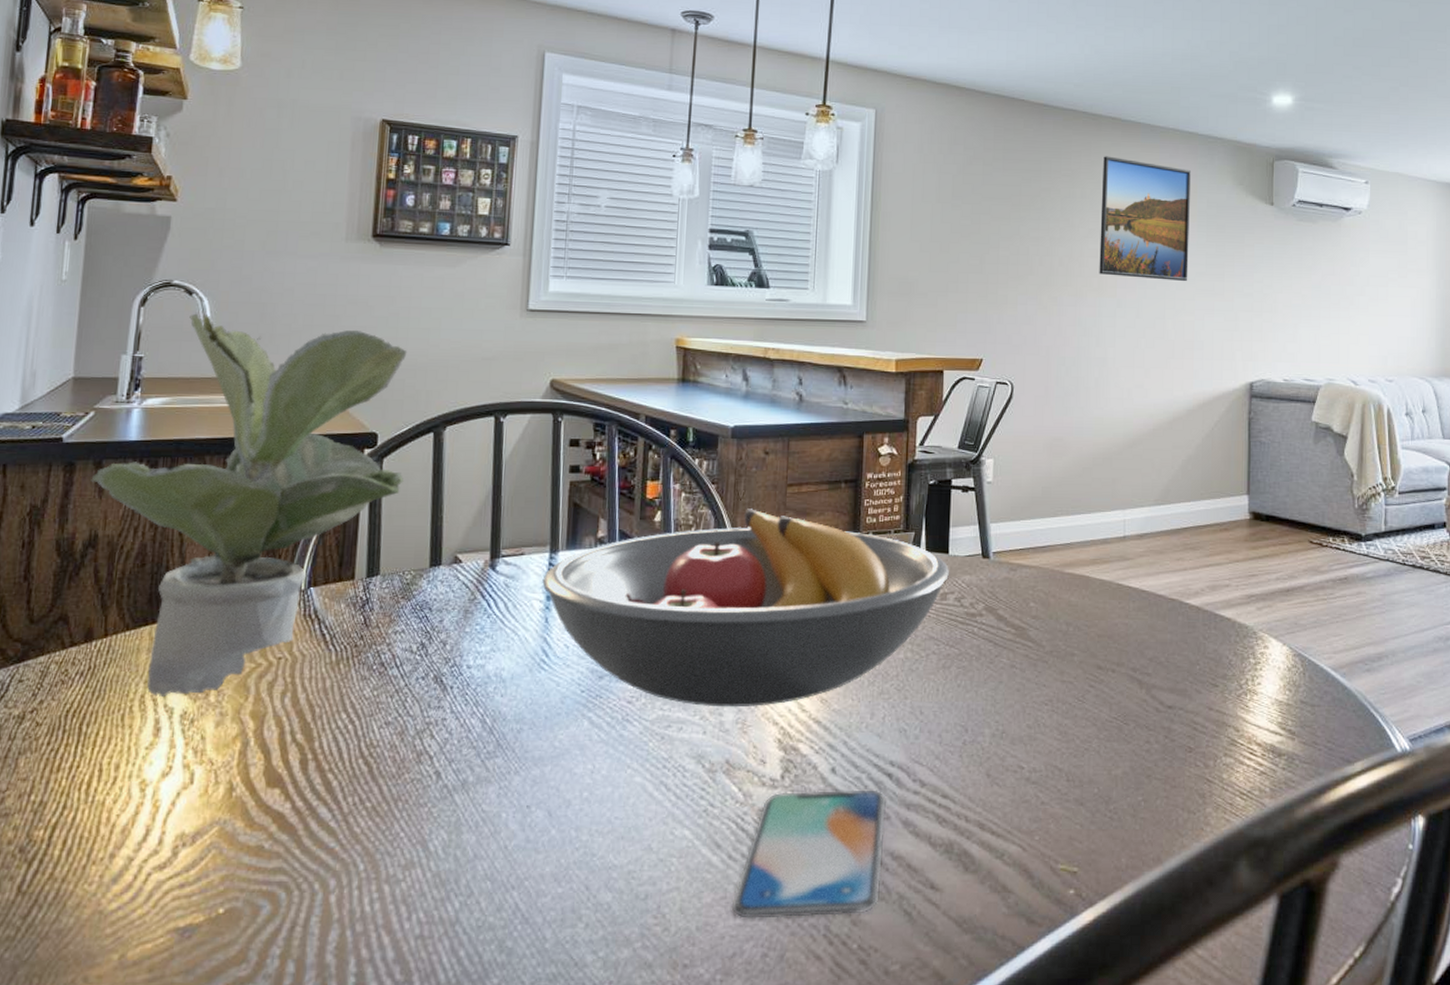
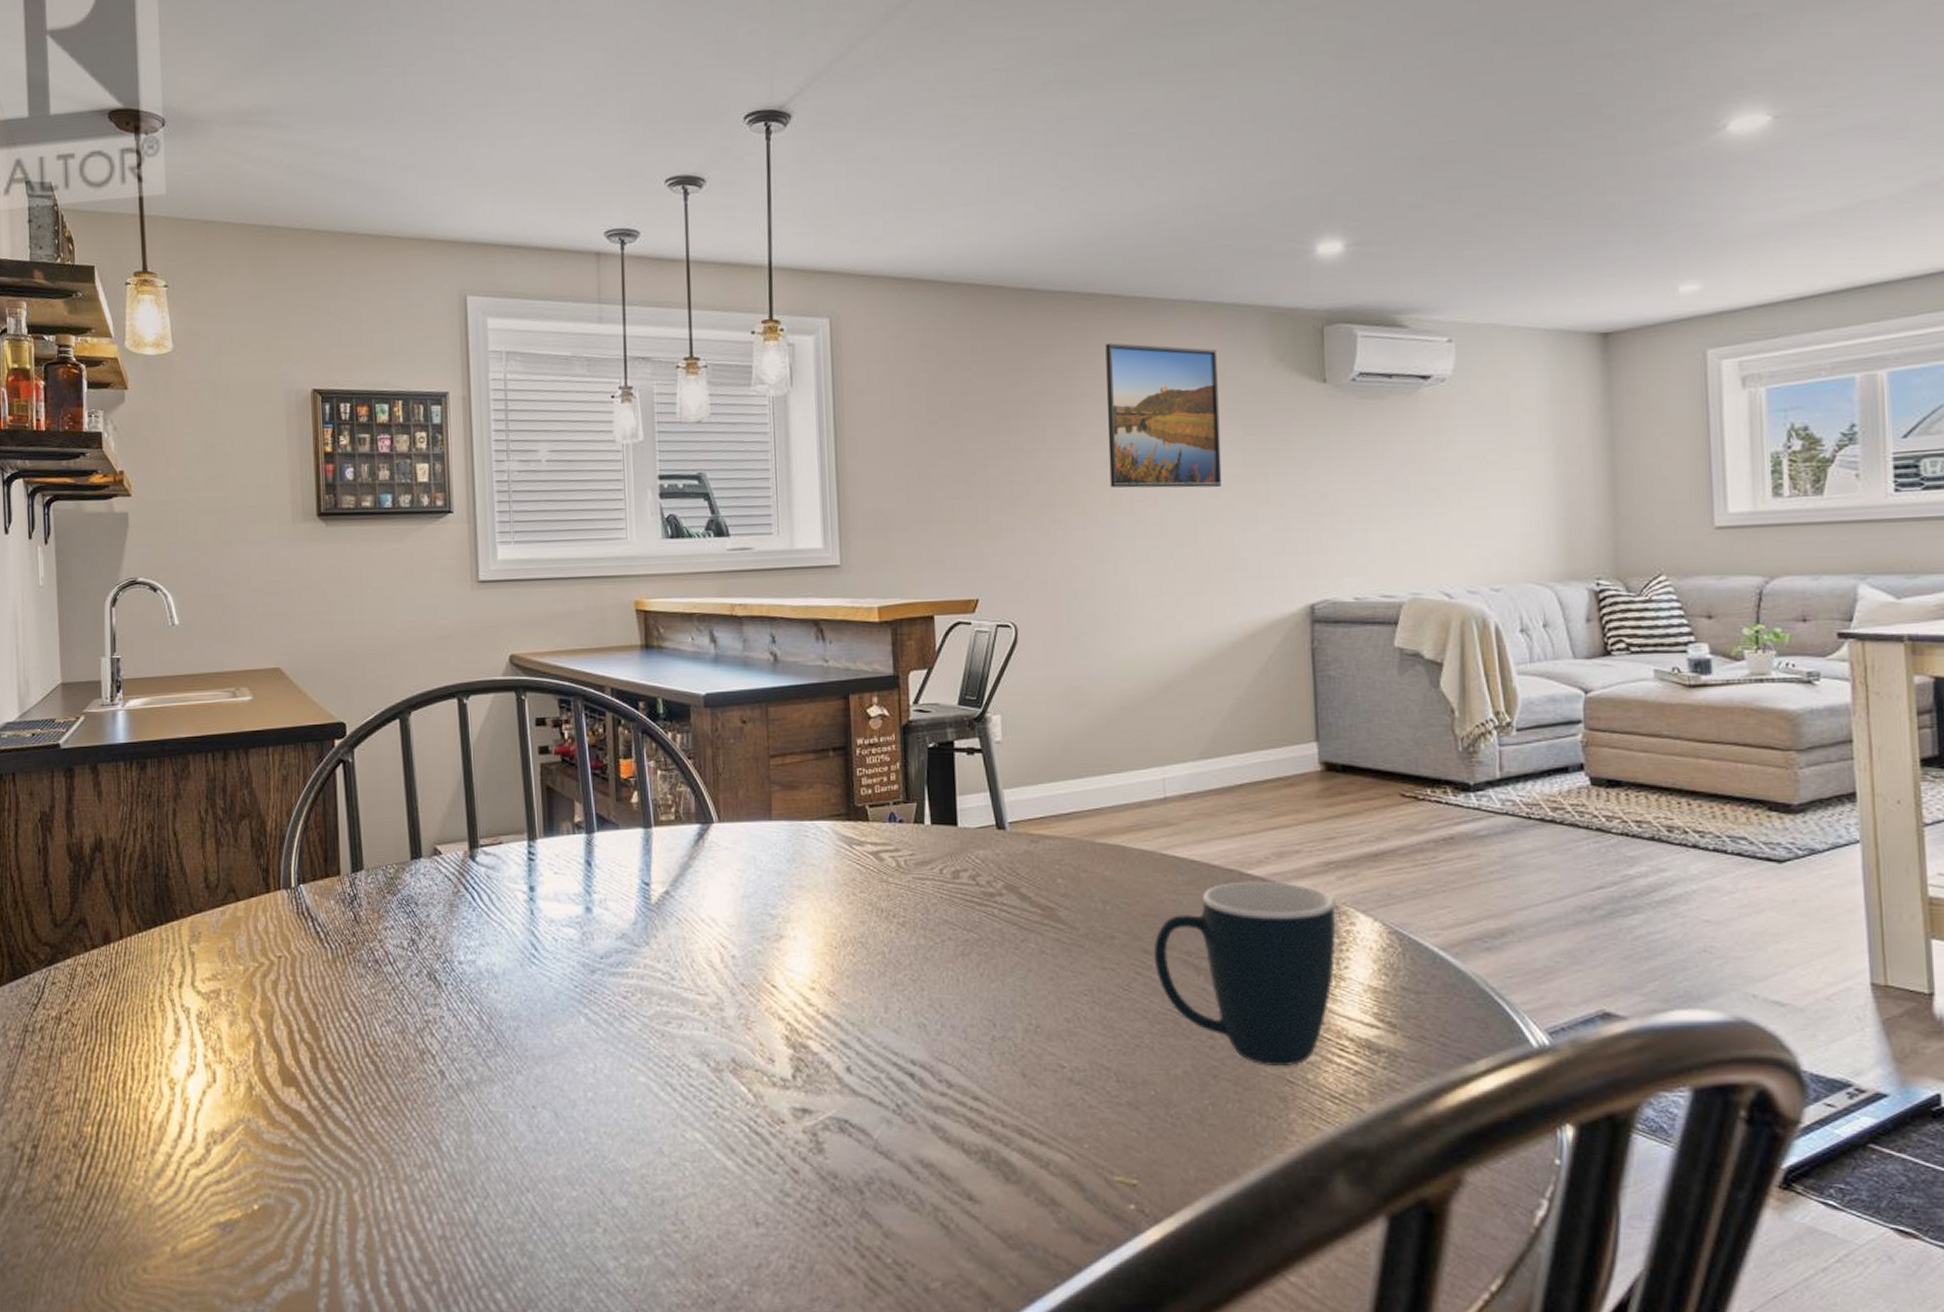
potted plant: present [91,313,407,698] -> none [89,610,376,998]
fruit bowl: present [542,509,950,708] -> none [523,784,961,1002]
smartphone: present [731,789,887,920] -> none [752,1090,913,1229]
mug: none [1105,609,1252,767] -> present [1153,881,1335,1066]

